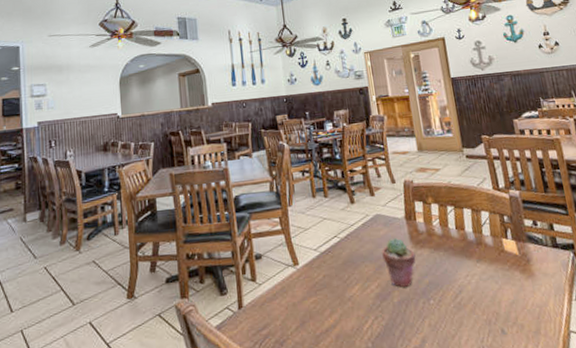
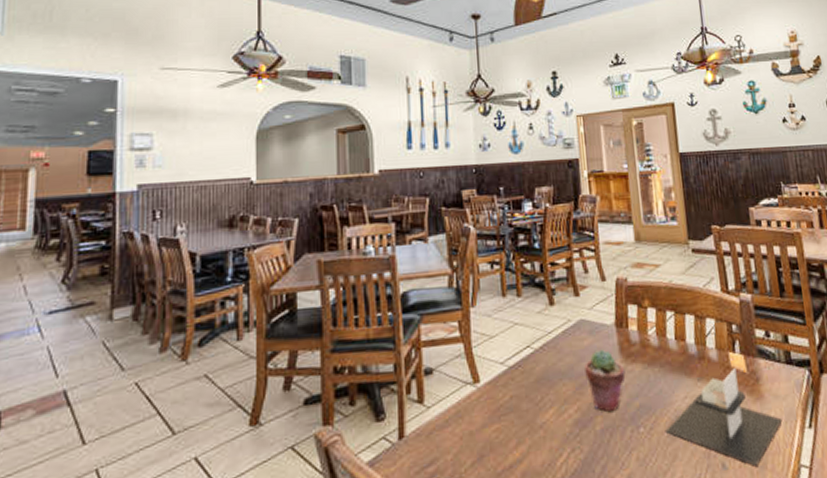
napkin holder: none [451,252,552,332] -> present [665,368,782,466]

